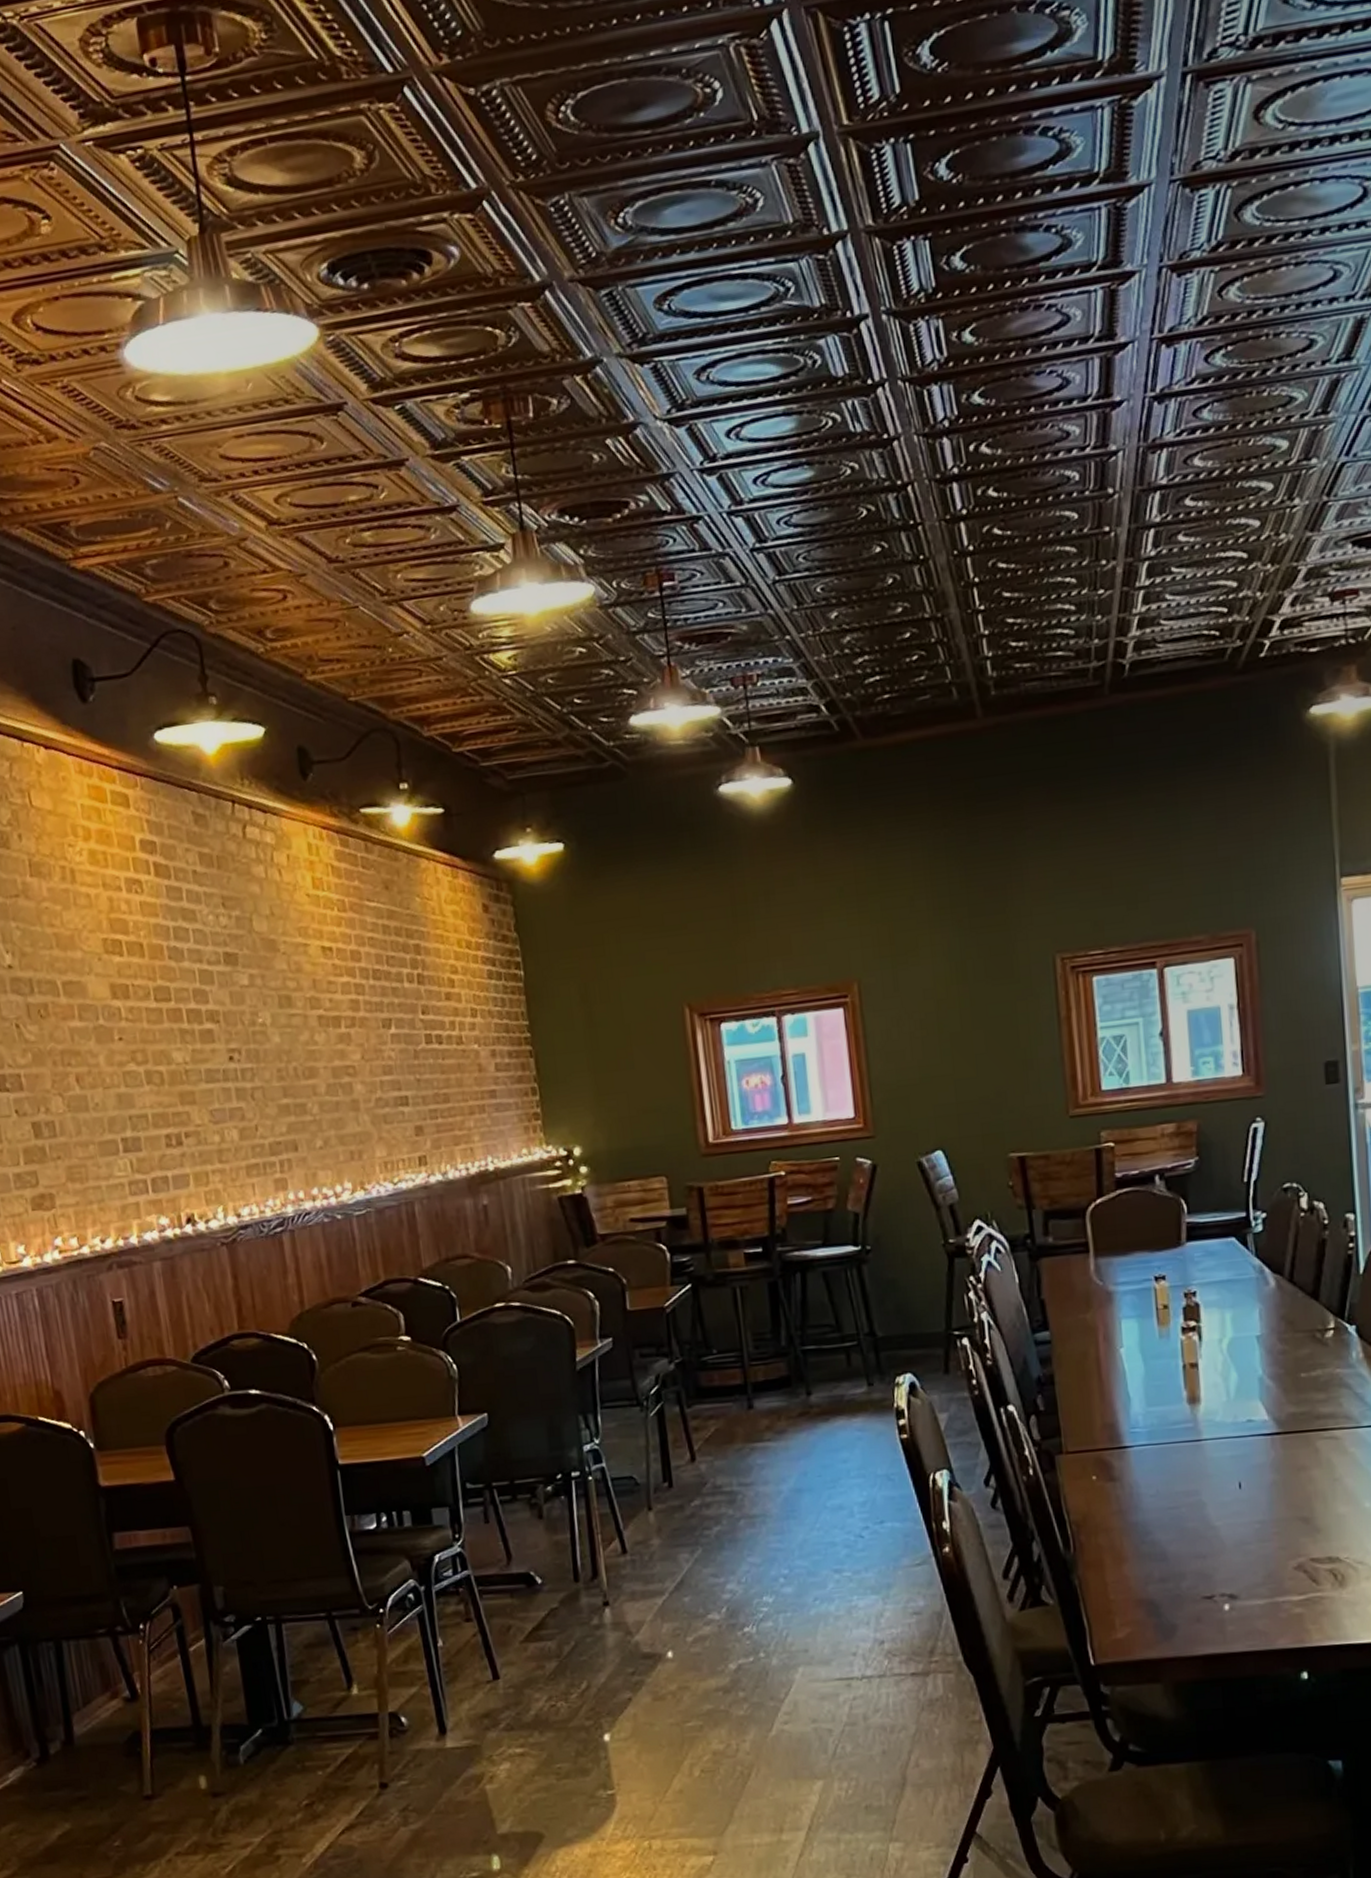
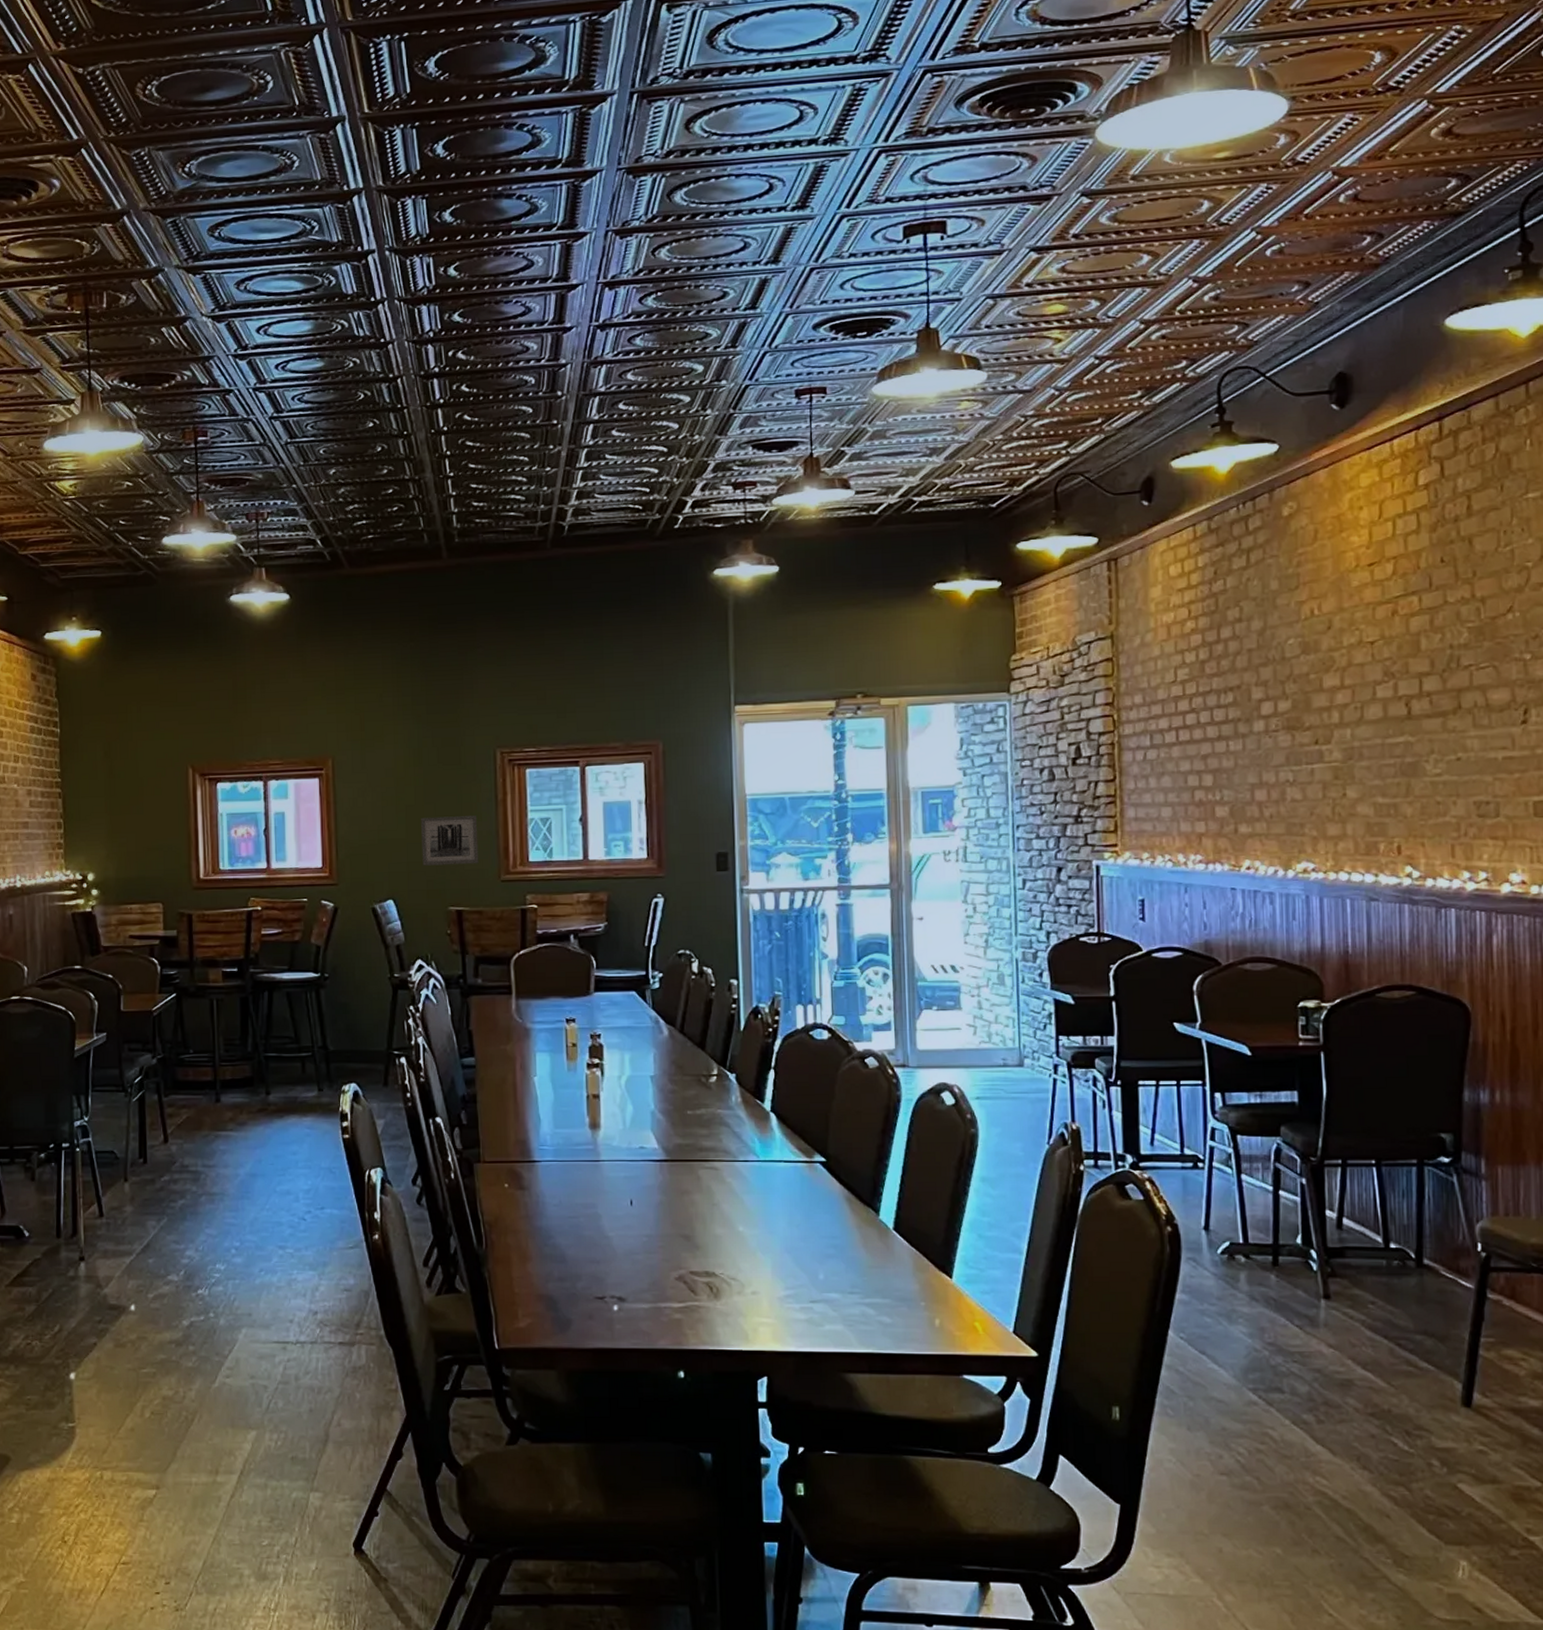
wall art: none [969,1039,1042,1106] -> present [421,816,479,866]

